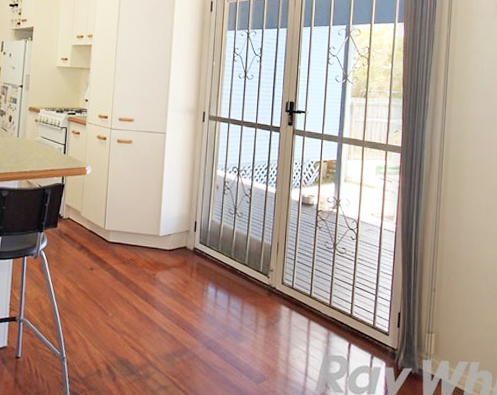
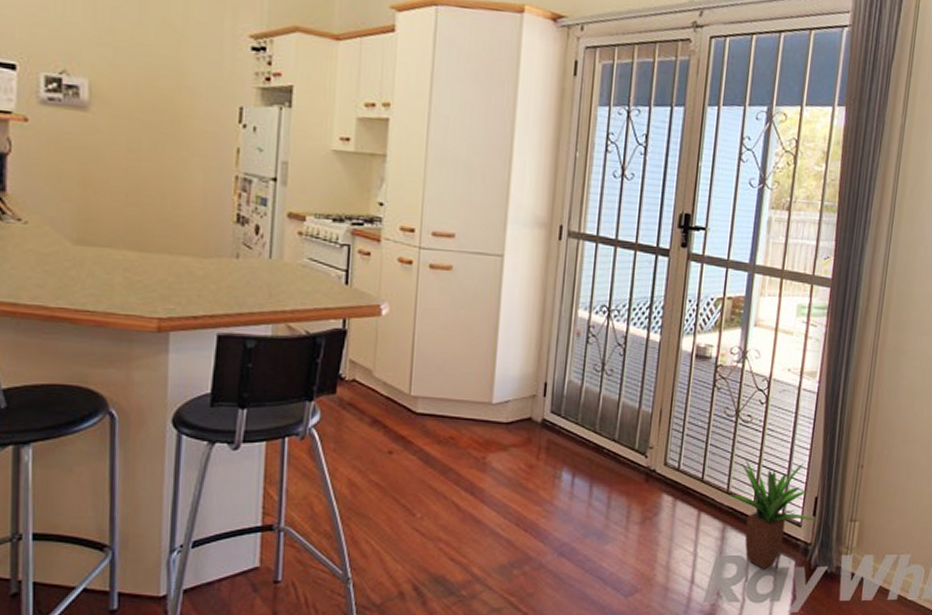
potted plant: none [331,281,404,367] -> present [728,459,821,569]

